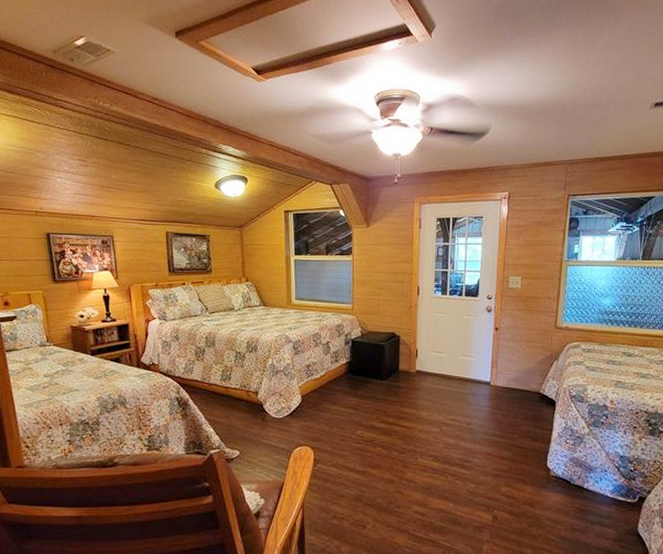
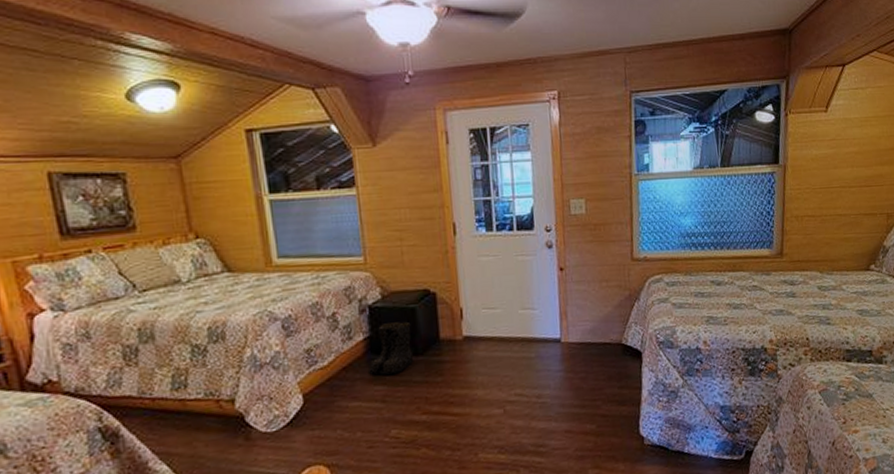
boots: none [346,354,380,390] -> present [367,322,414,376]

